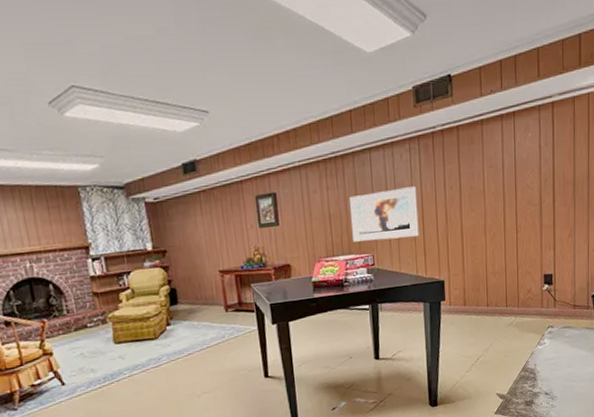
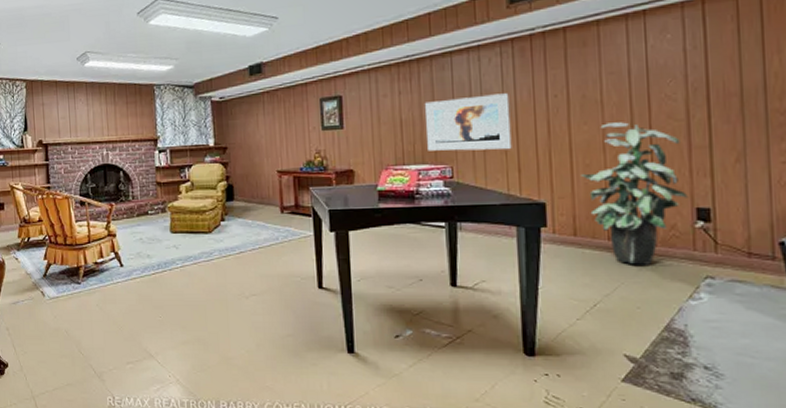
indoor plant: none [469,208,539,324] -> present [581,122,689,265]

